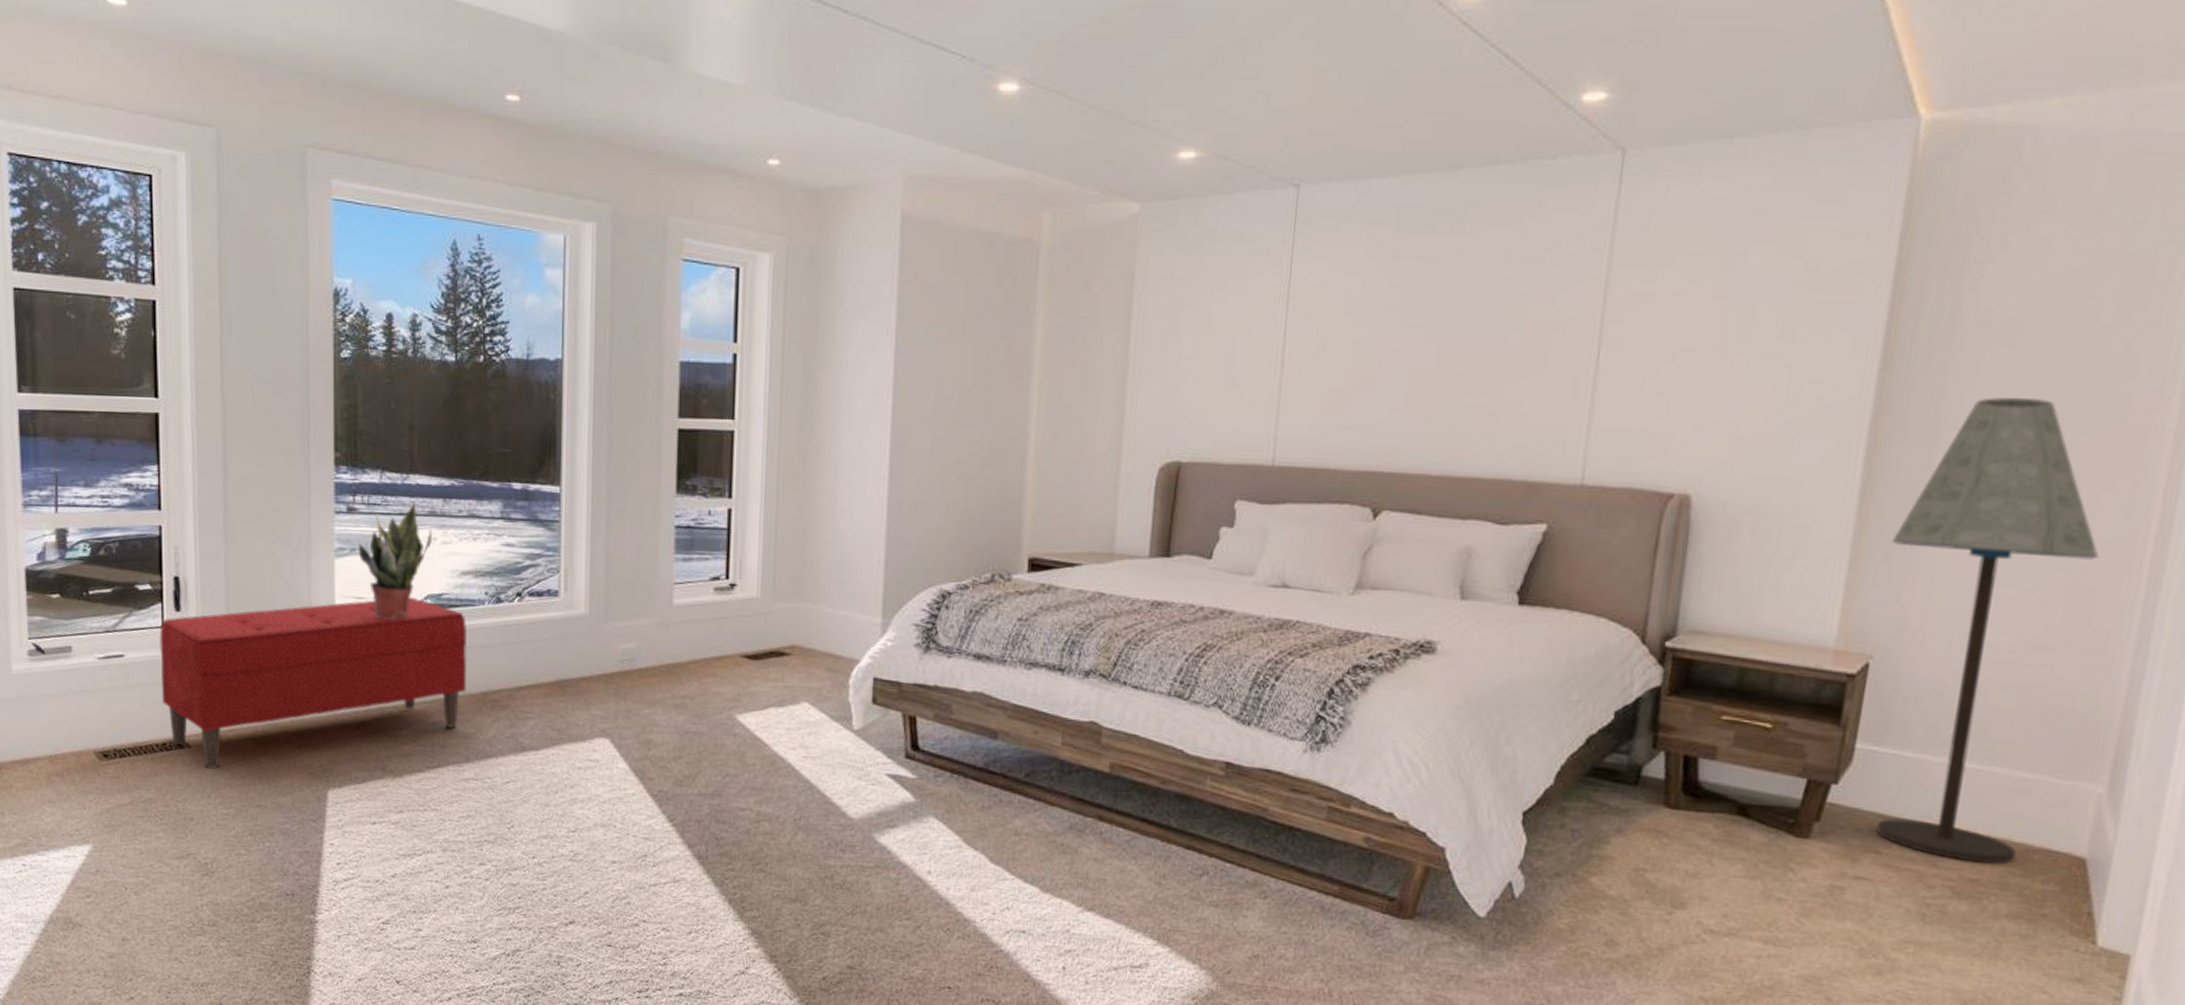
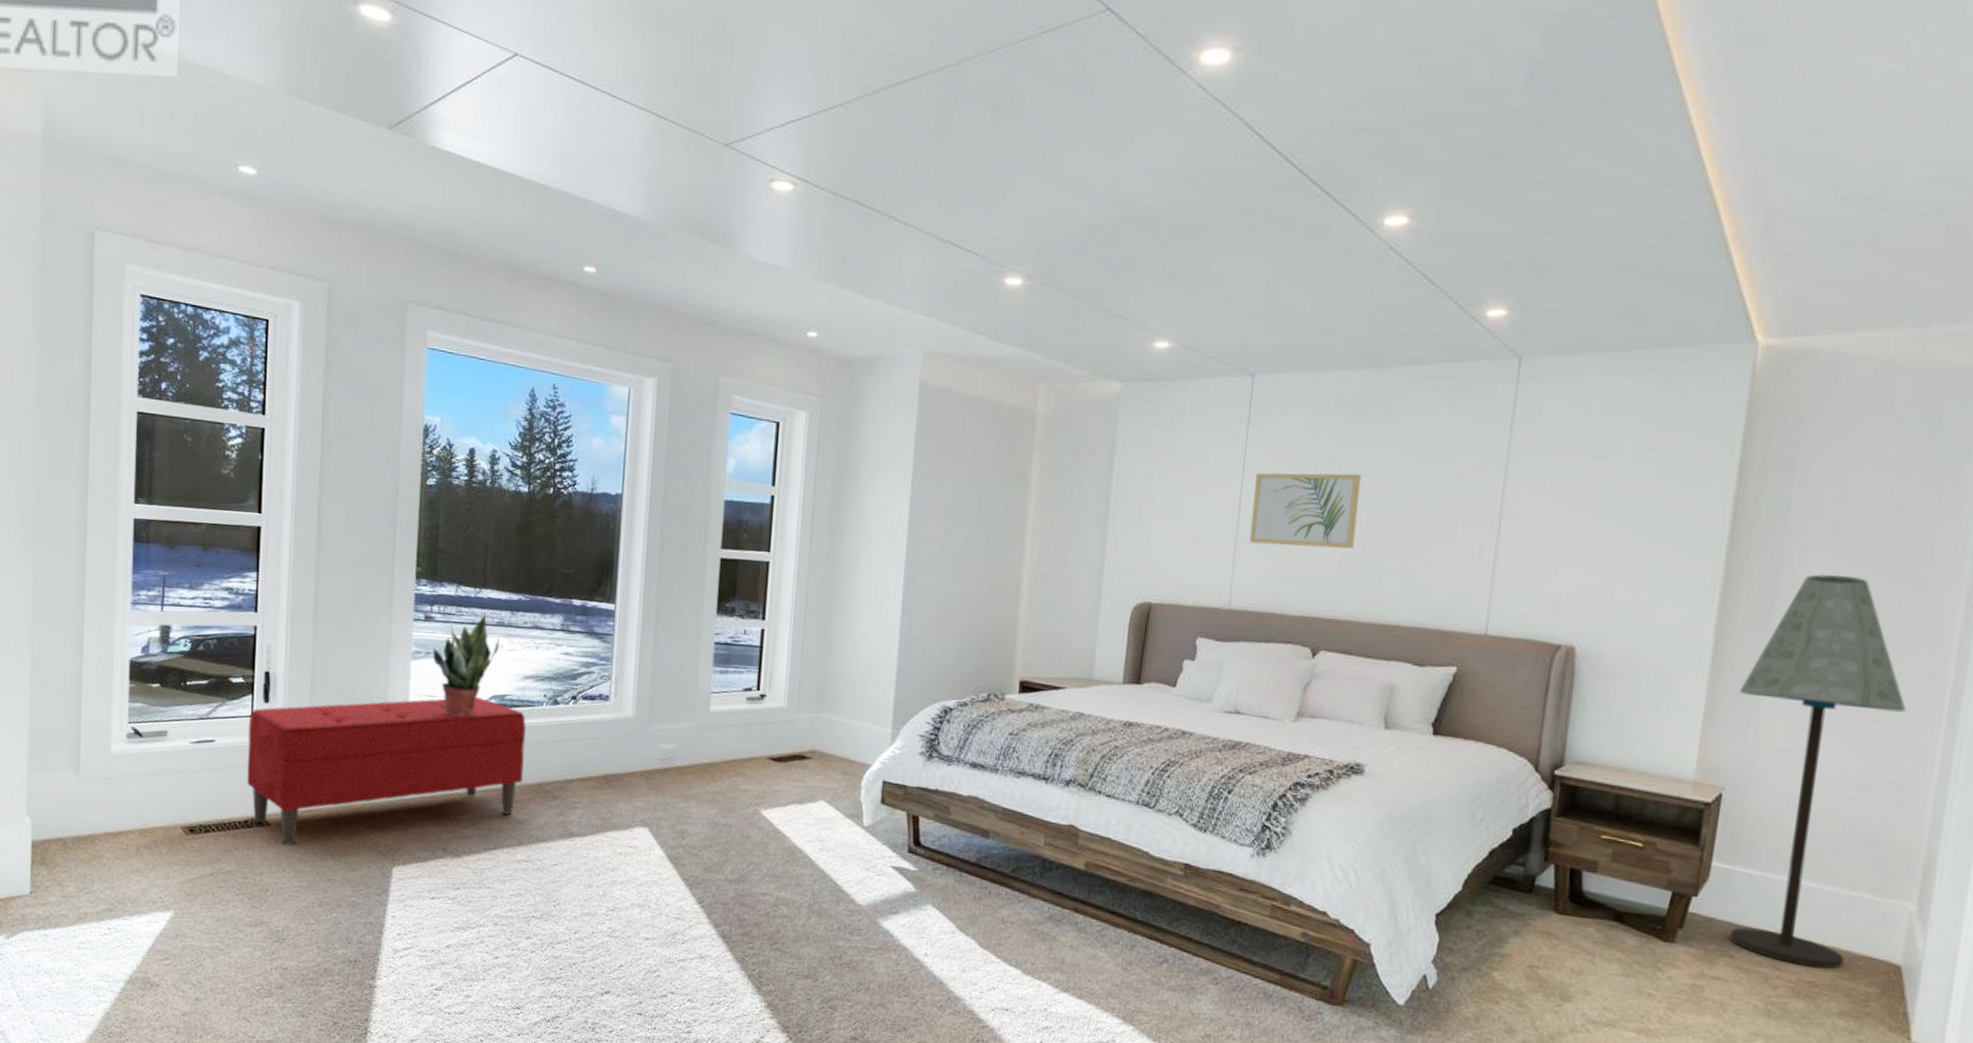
wall art: none [1296,299,1431,390] -> present [1249,473,1362,549]

